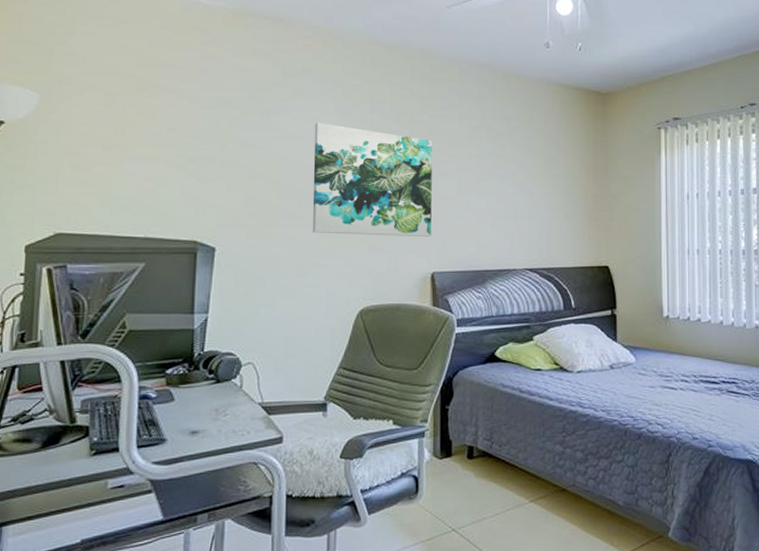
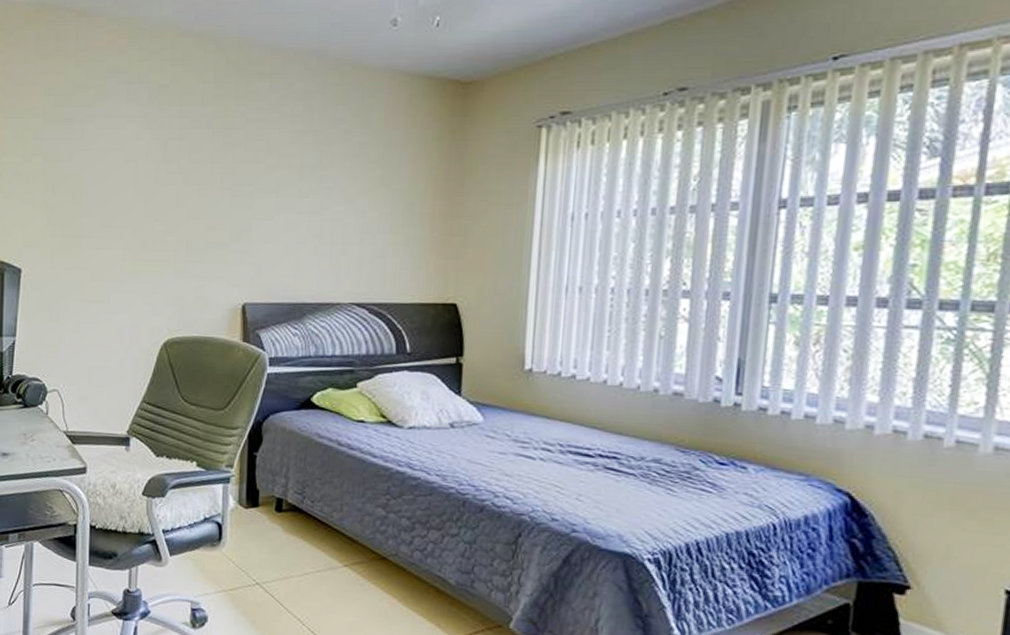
wall art: present [312,123,432,237] -> none [116,131,248,262]

